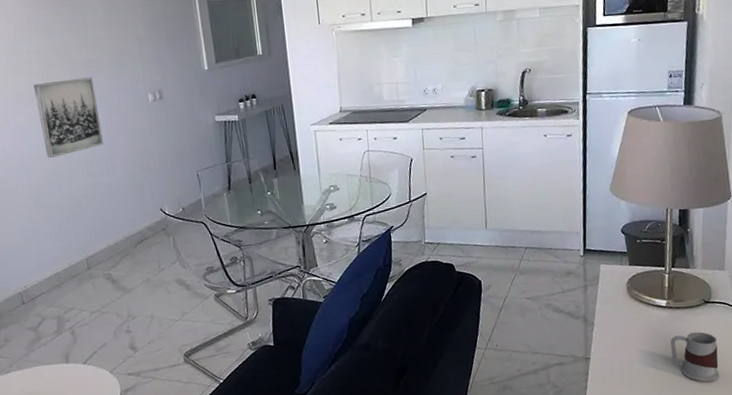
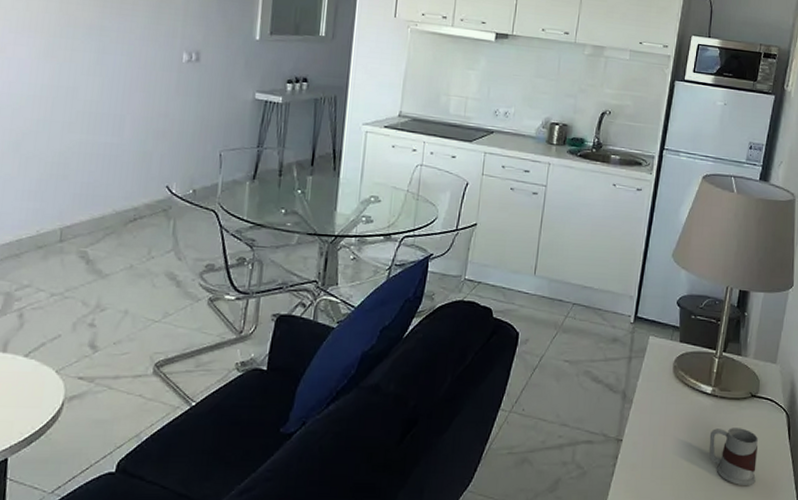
wall art: present [33,77,103,158] -> none [42,14,121,103]

